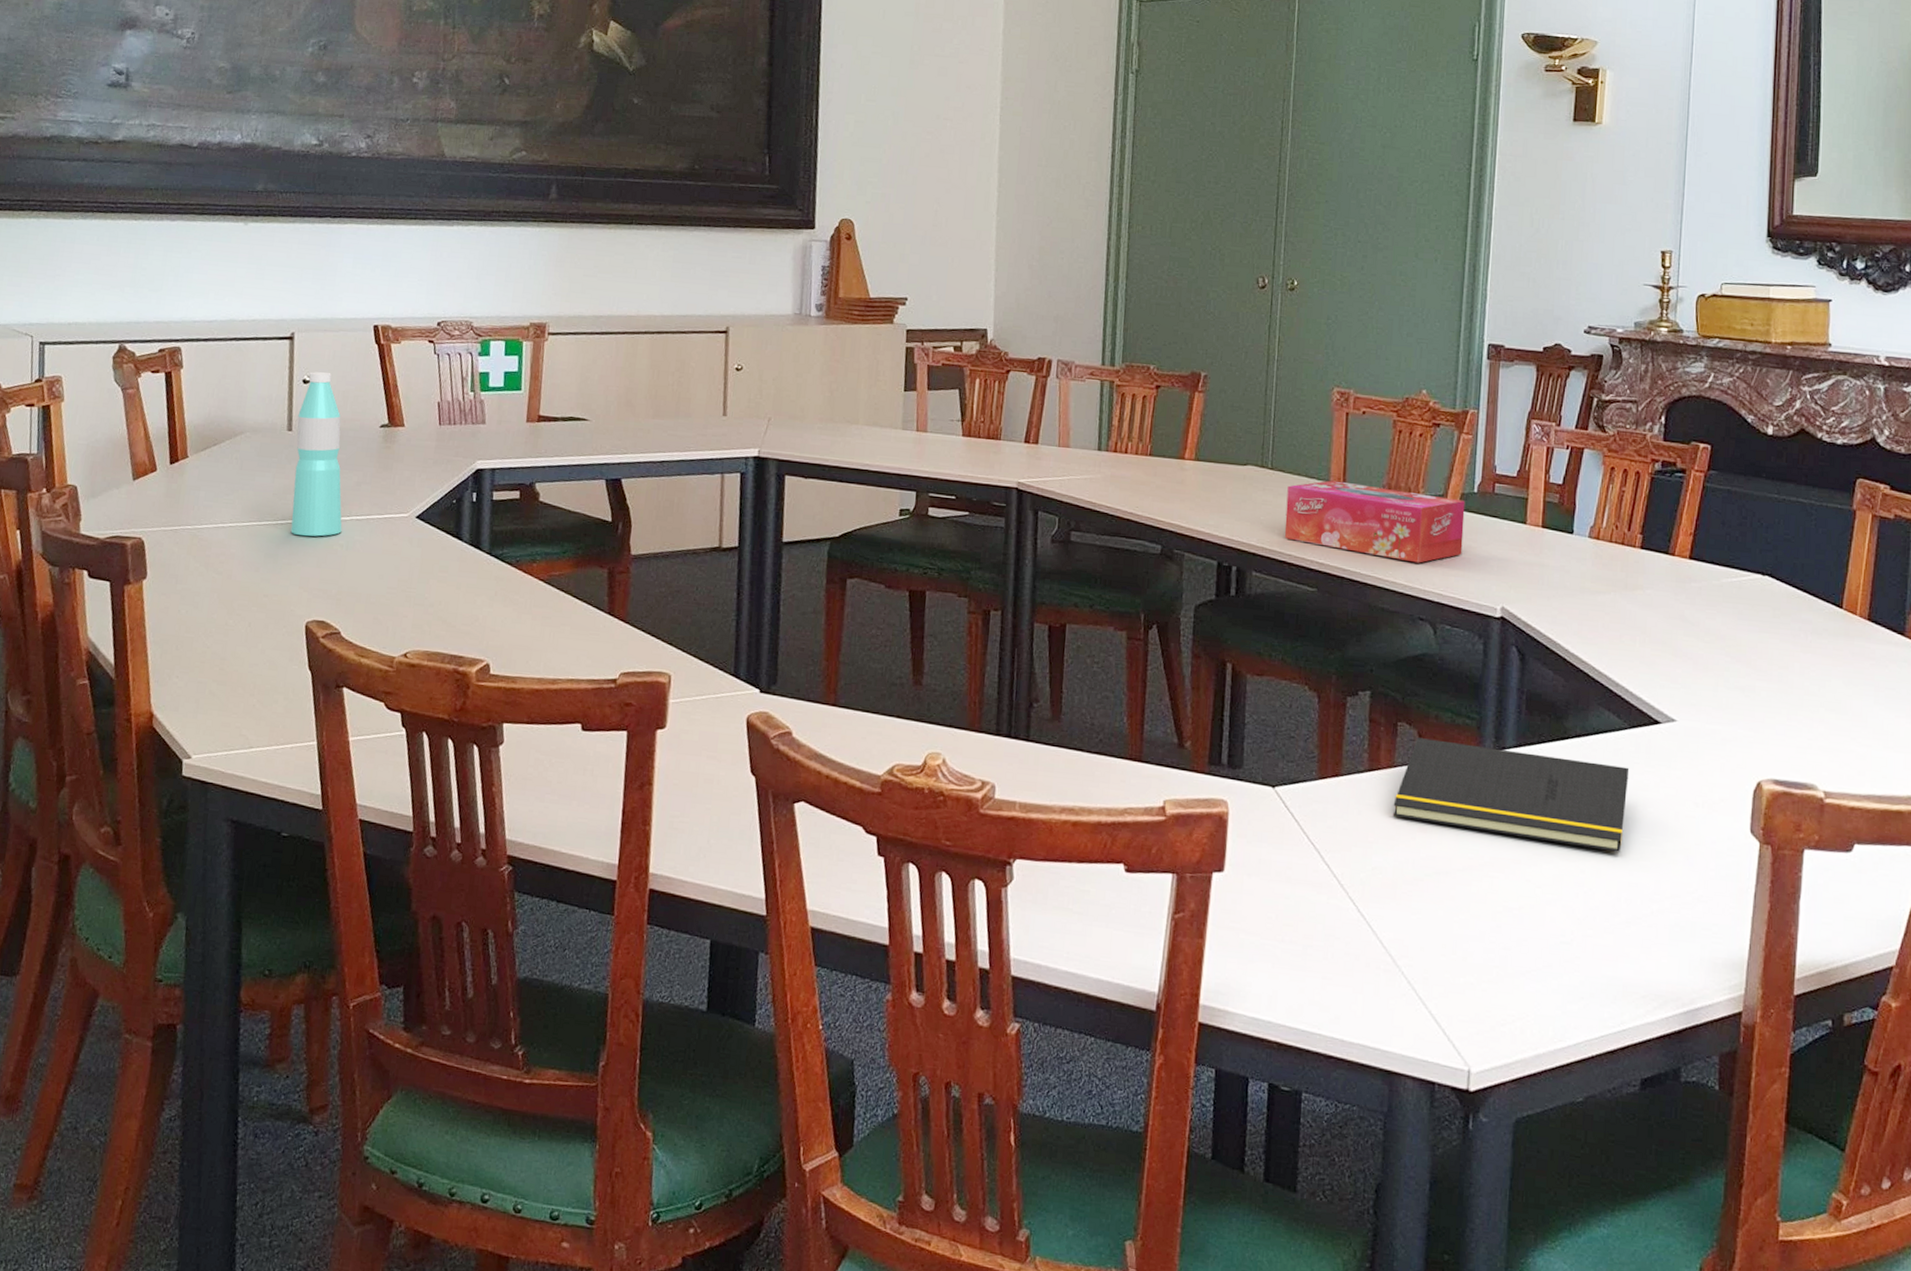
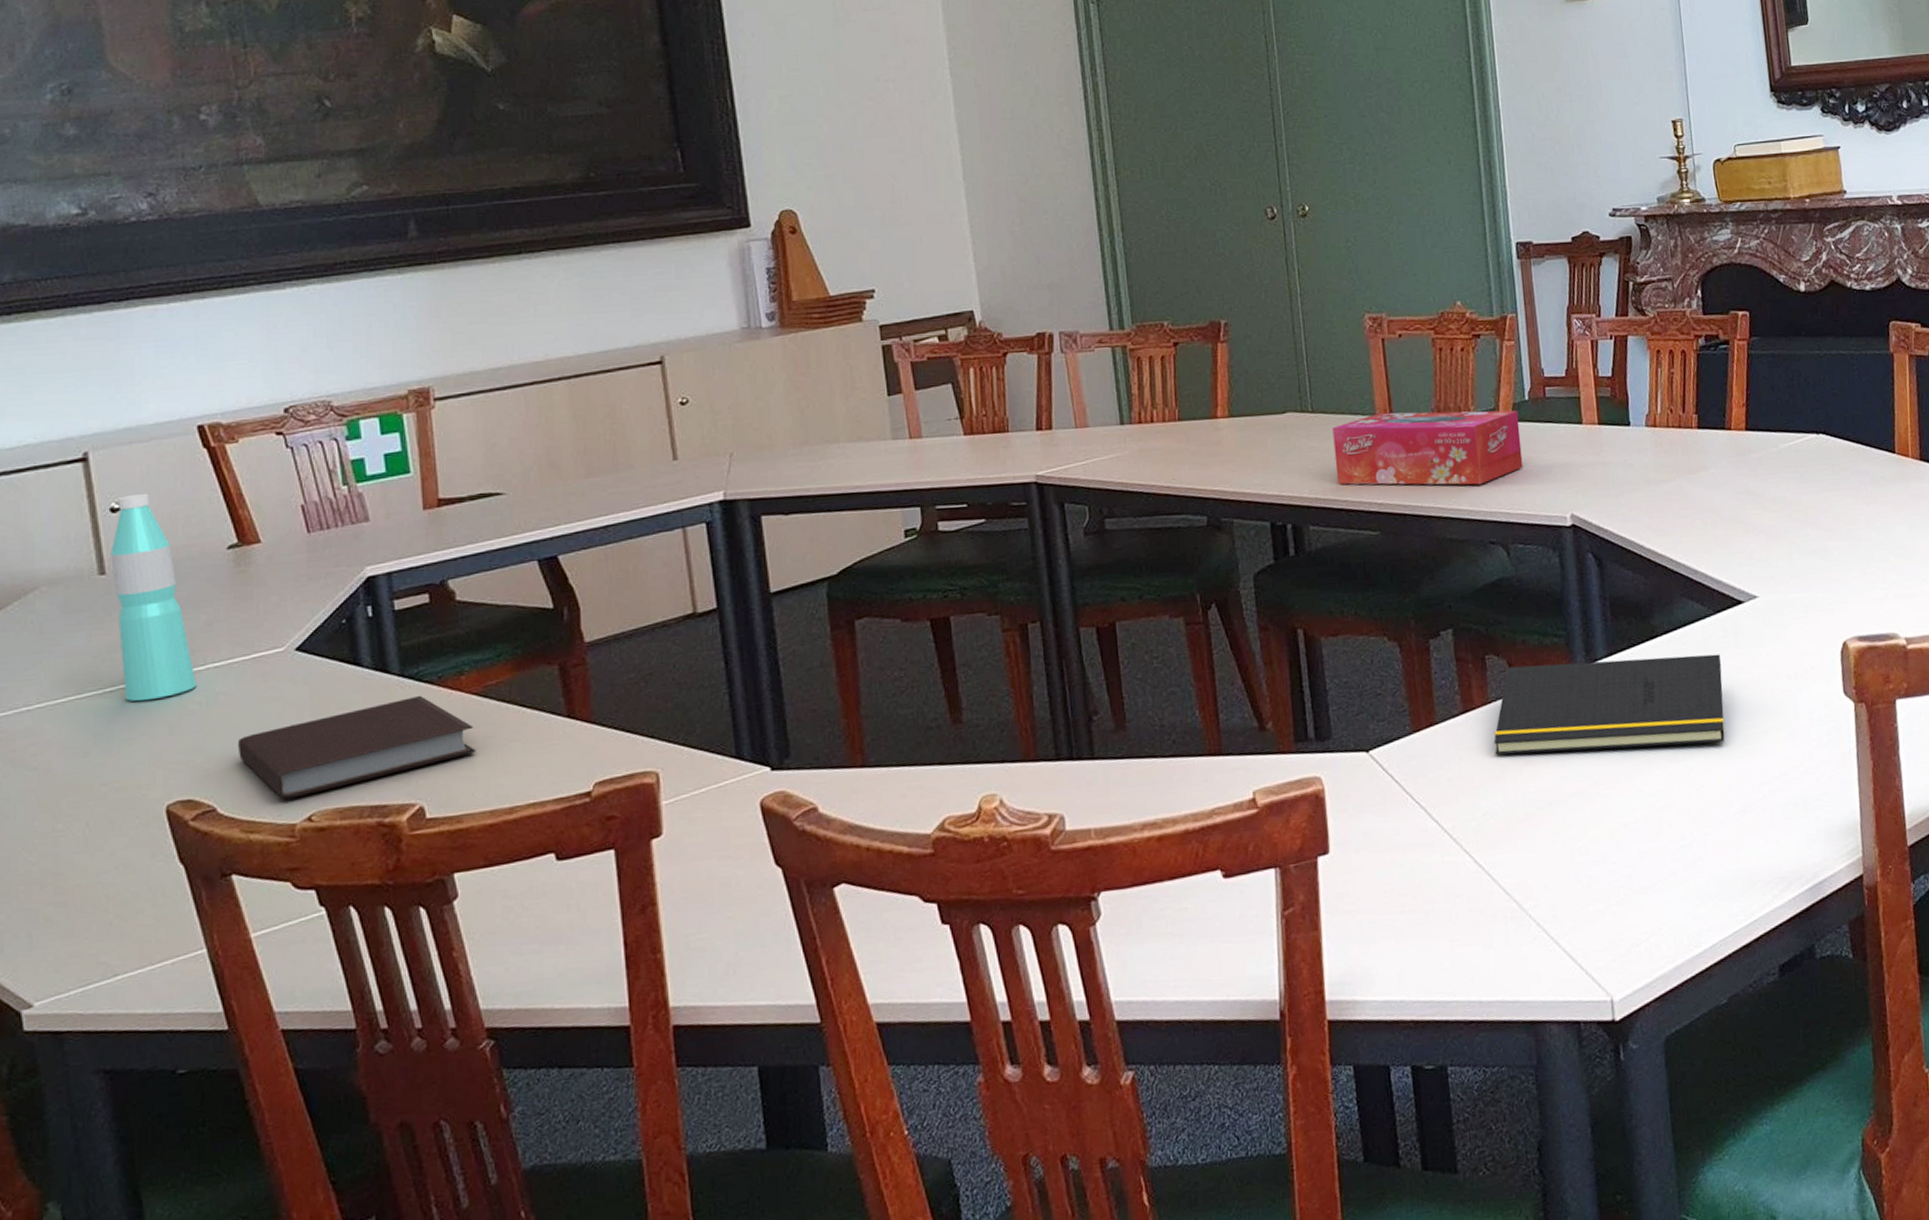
notebook: none [363,572,537,636] -> present [237,695,476,799]

